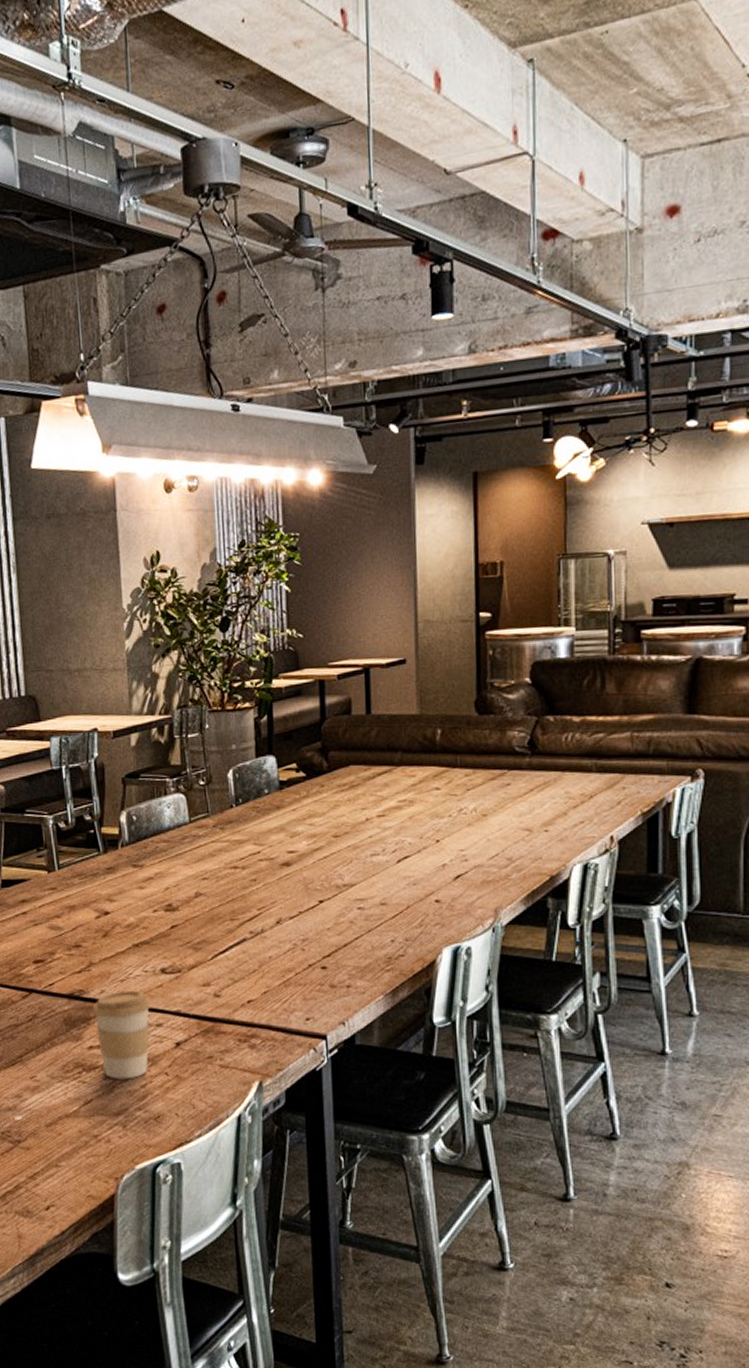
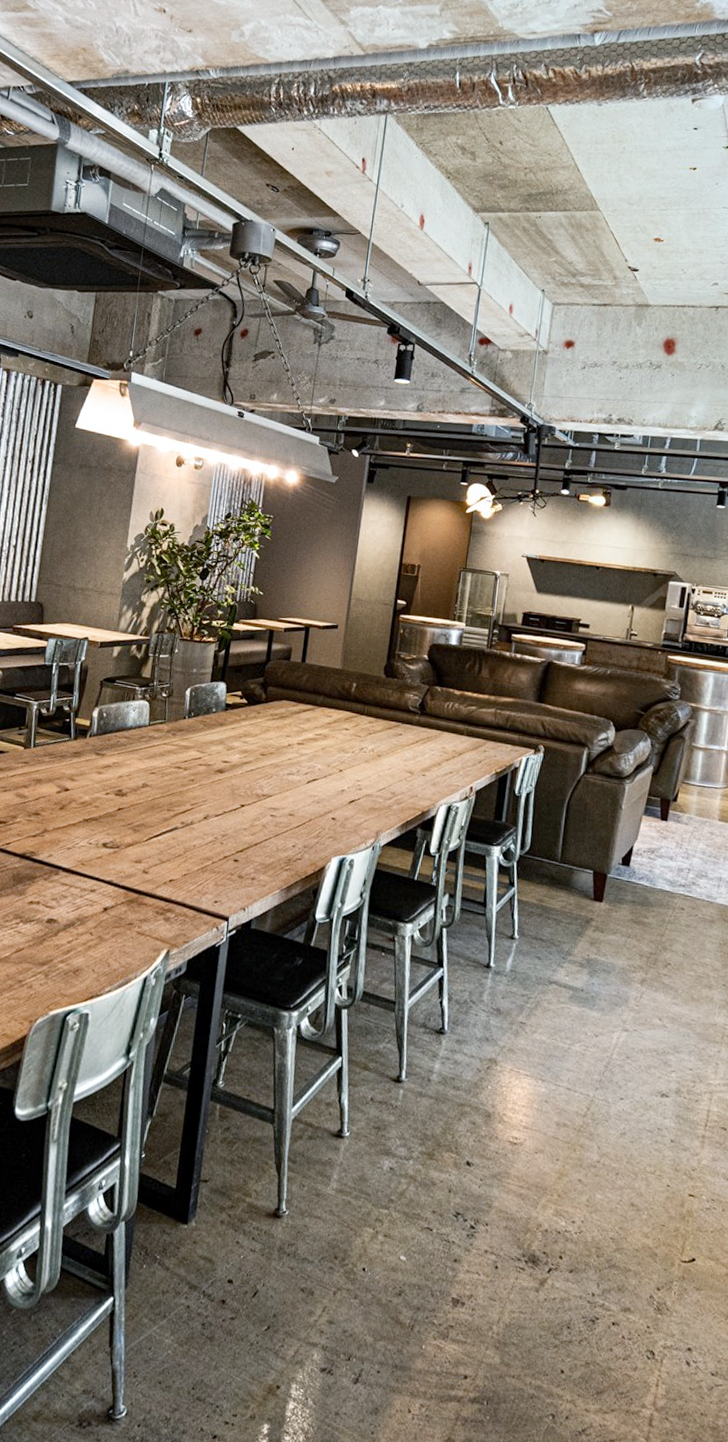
coffee cup: present [92,990,151,1079] -> none [38,857,89,935]

